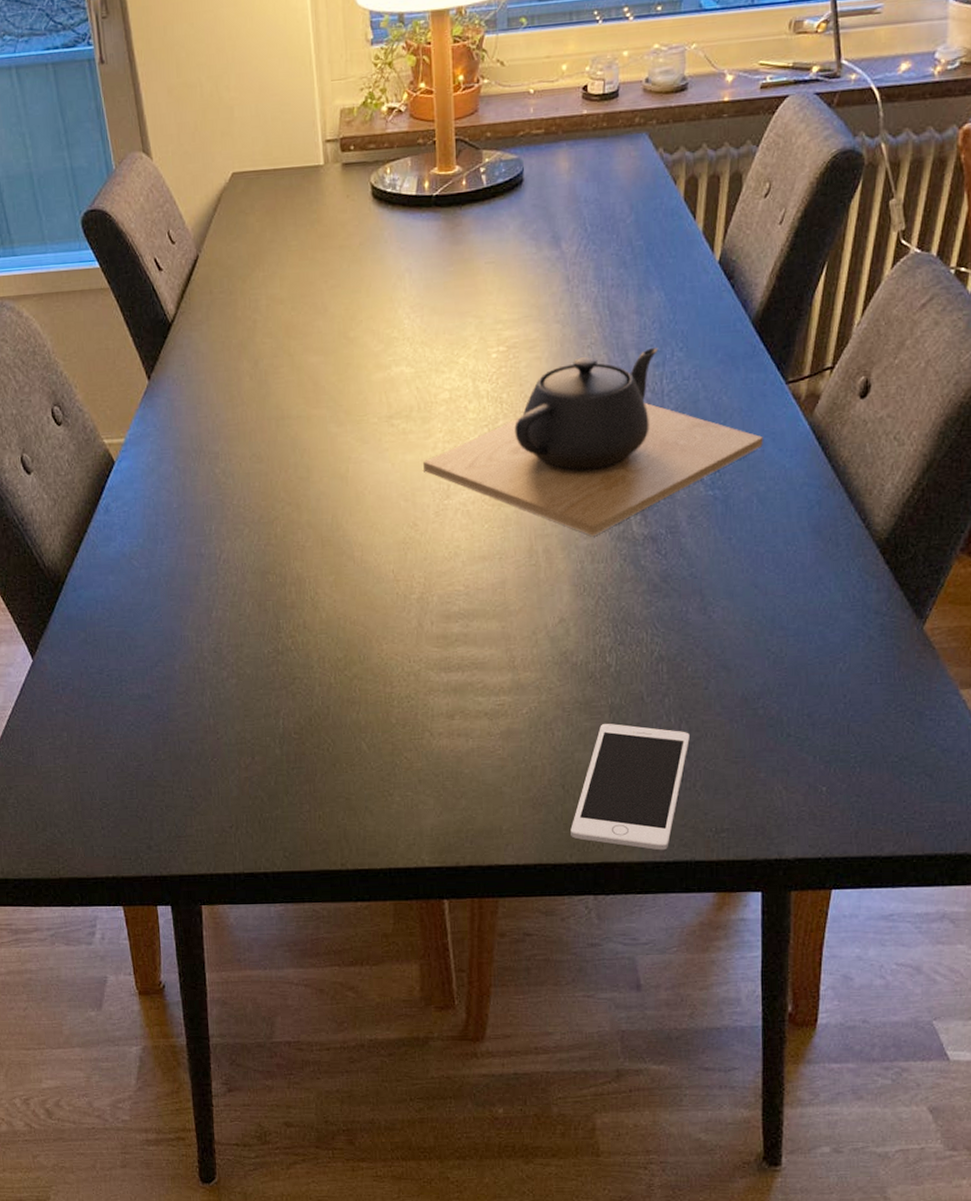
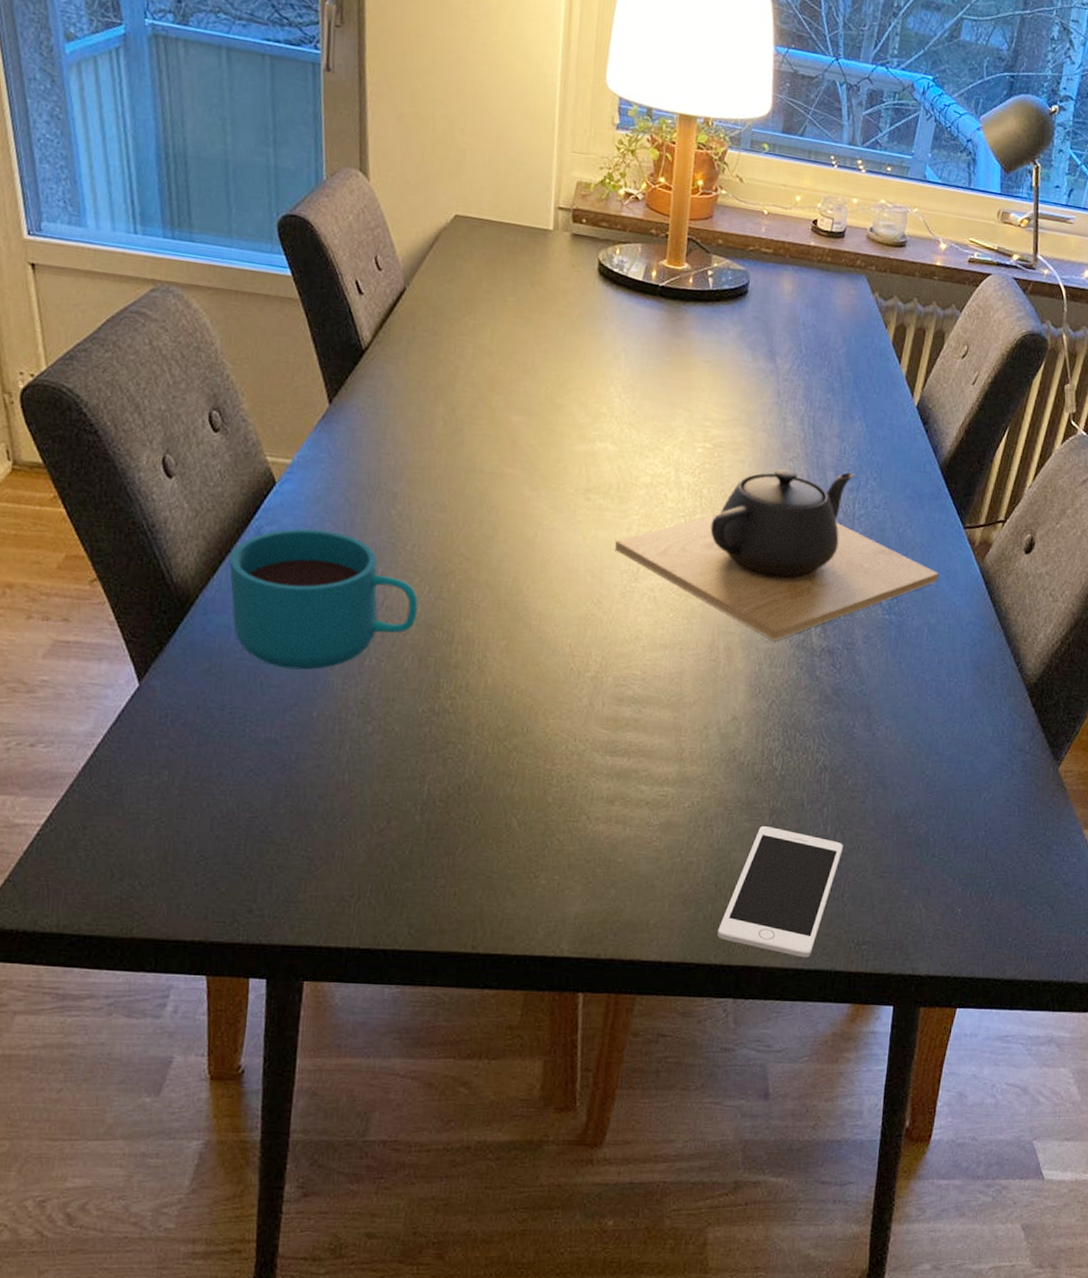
cup: none [87,498,251,630] -> present [229,528,418,670]

